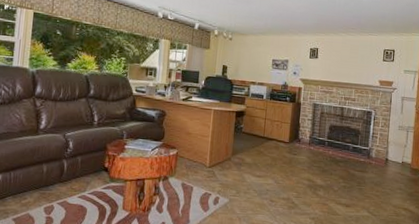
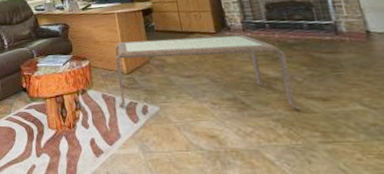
coffee table: none [195,137,332,212] -> present [115,34,302,110]

